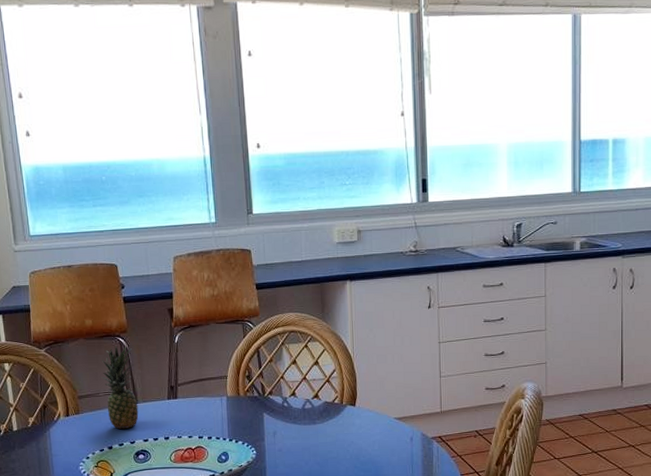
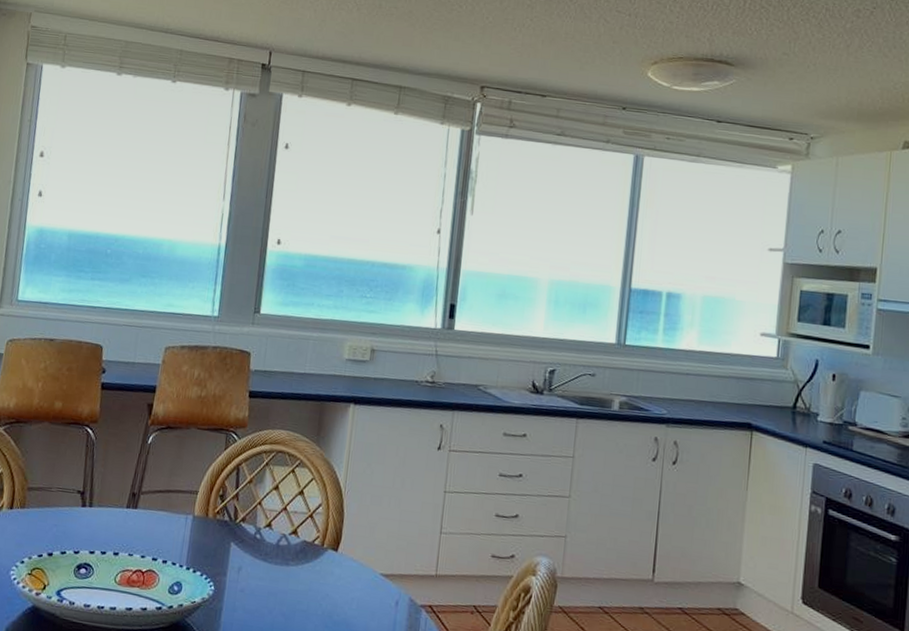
fruit: present [101,346,139,430] -> none [56,436,99,535]

